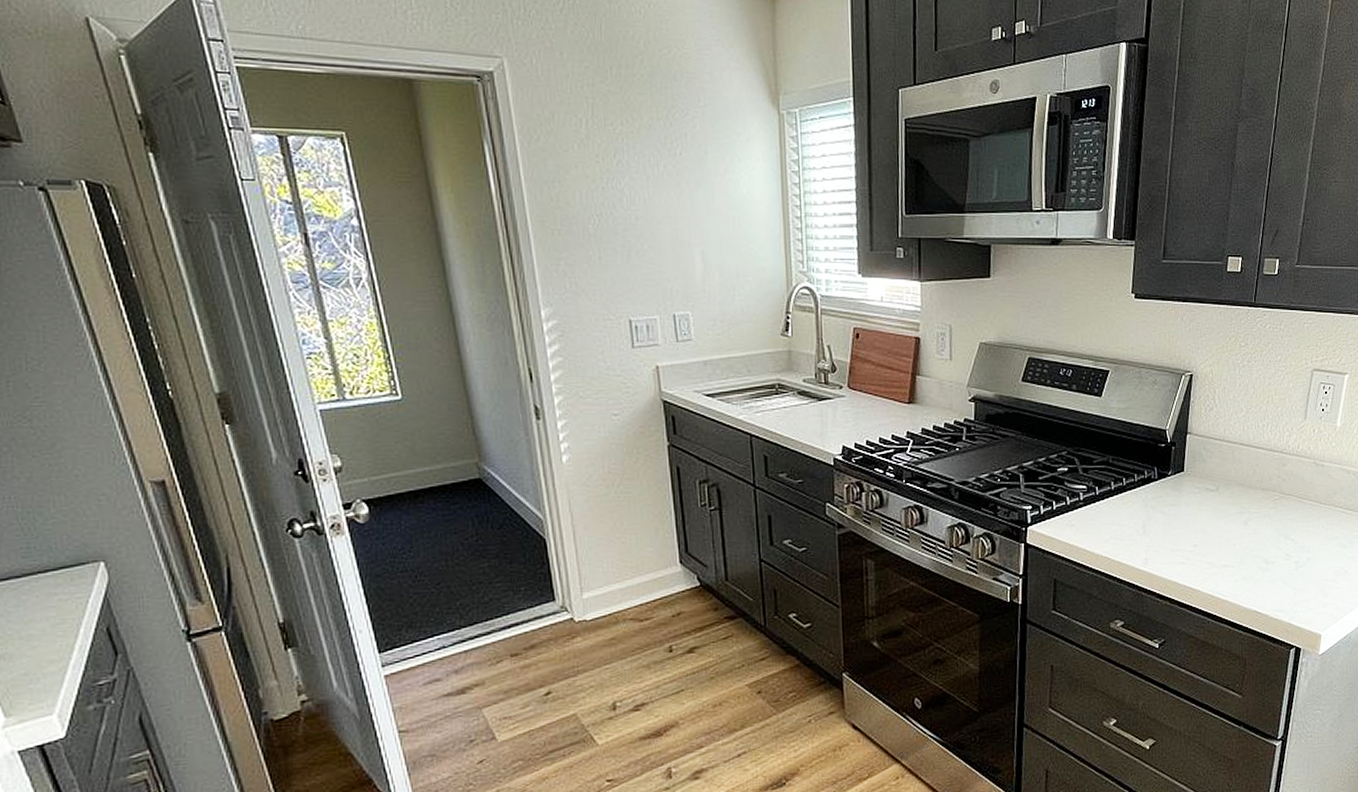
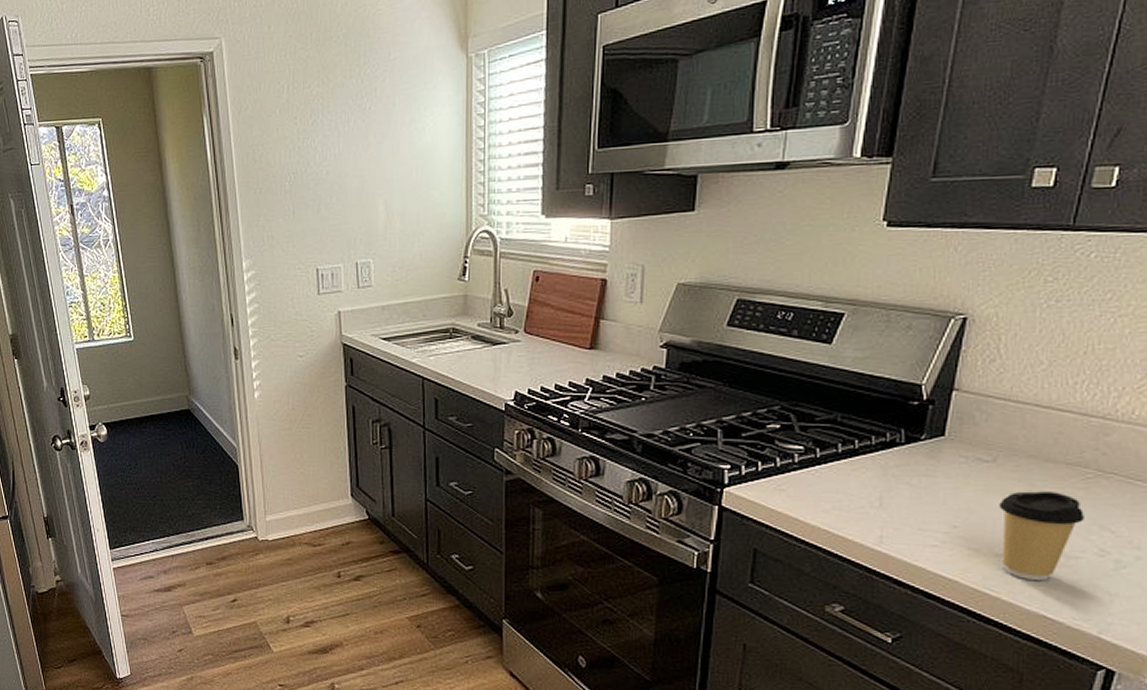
coffee cup: none [1222,512,1276,583] -> present [999,491,1086,580]

